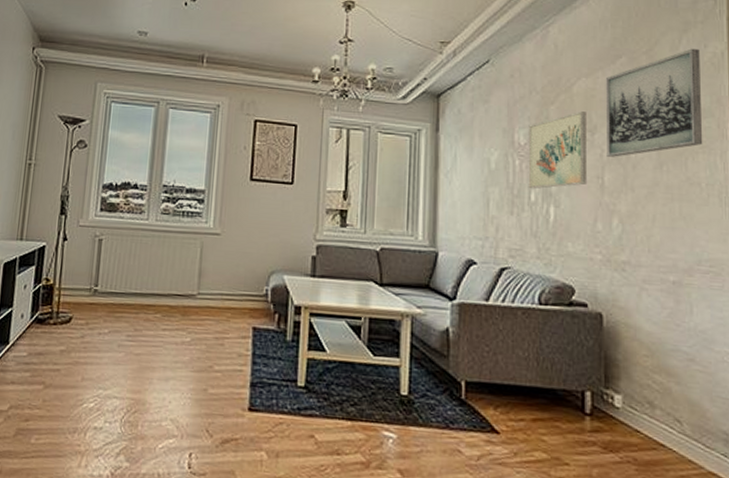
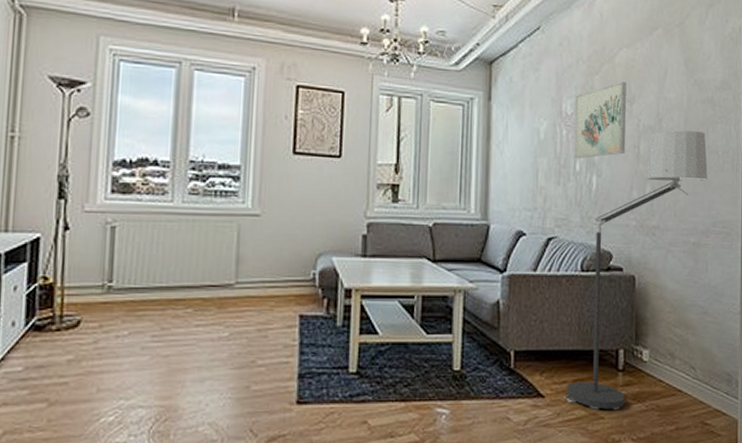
floor lamp: none [522,161,690,458] -> present [564,130,709,411]
wall art: present [605,48,703,157] -> none [643,23,722,127]

